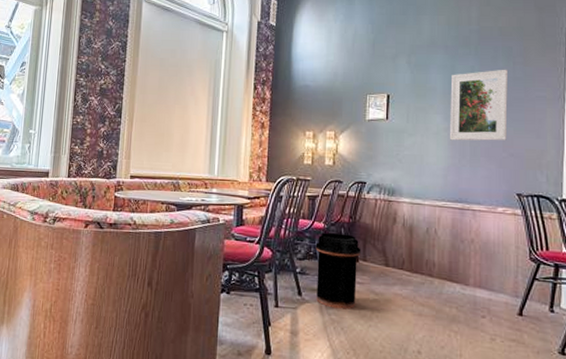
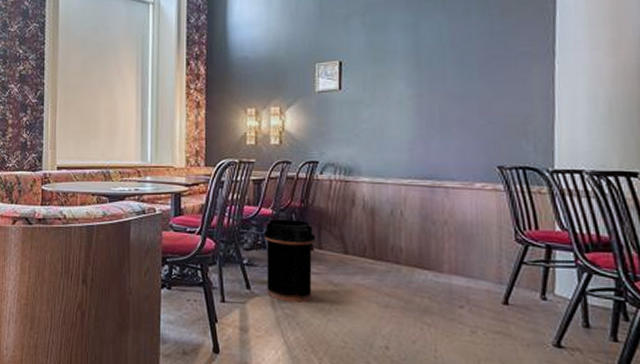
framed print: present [450,69,508,141] -> none [414,22,484,109]

